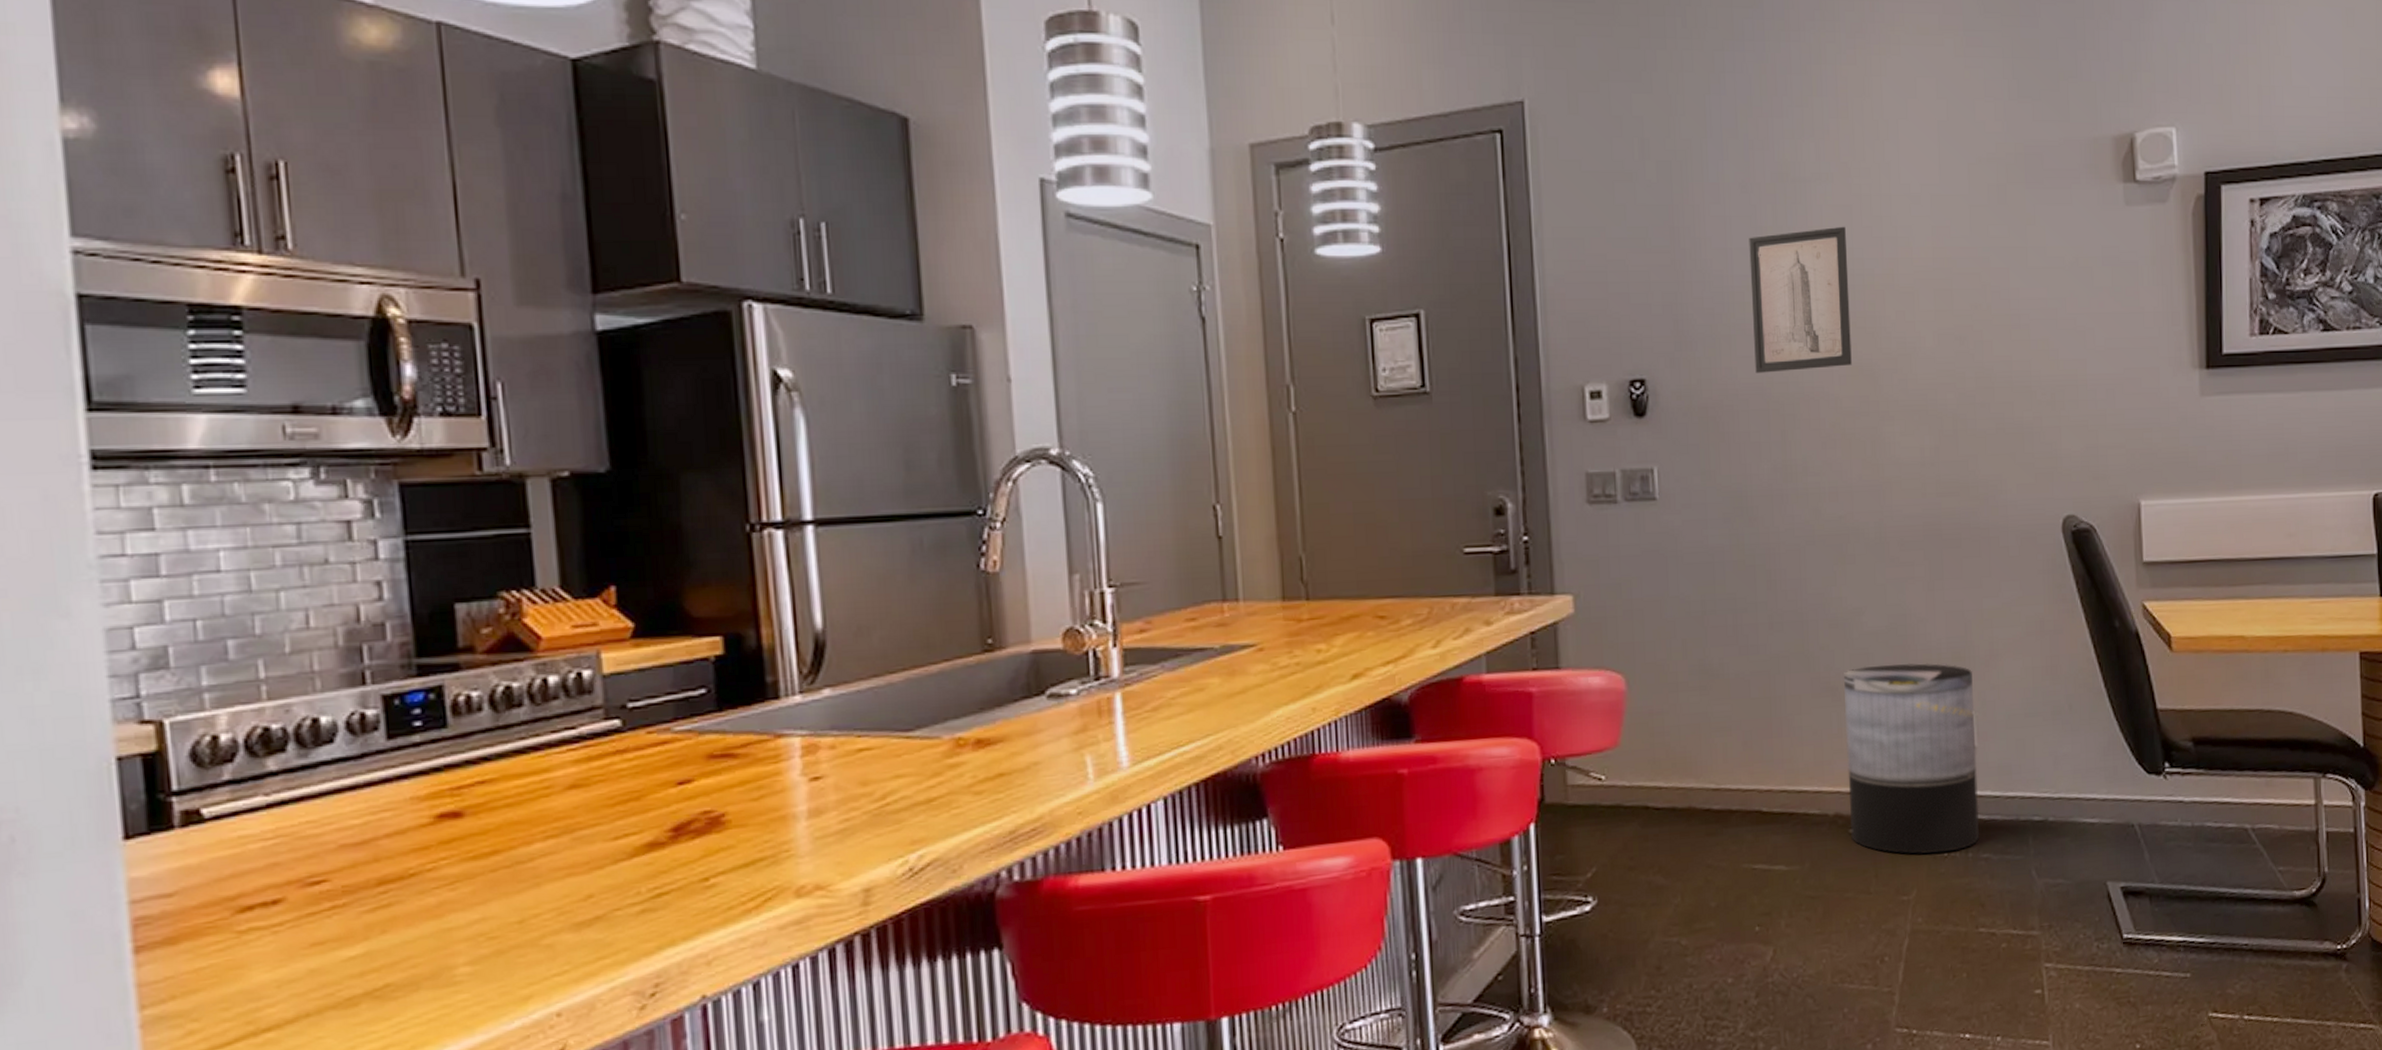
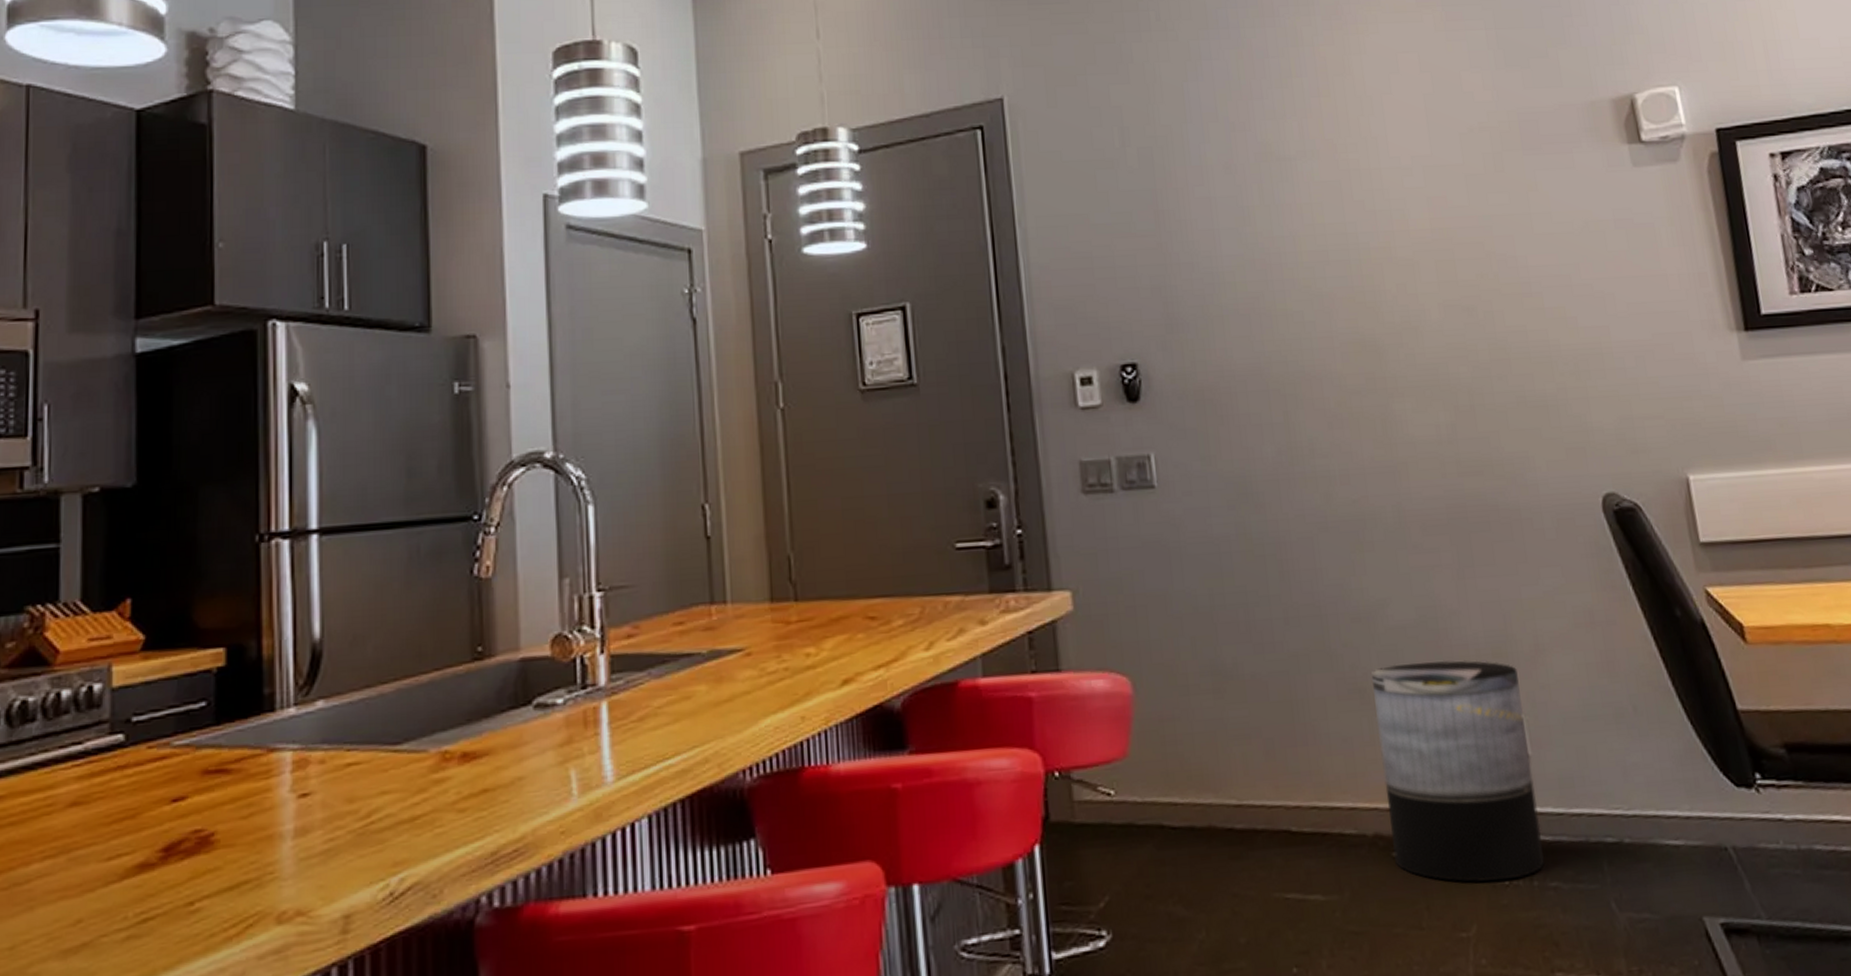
wall art: present [1749,226,1852,373] -> none [1236,201,1354,353]

